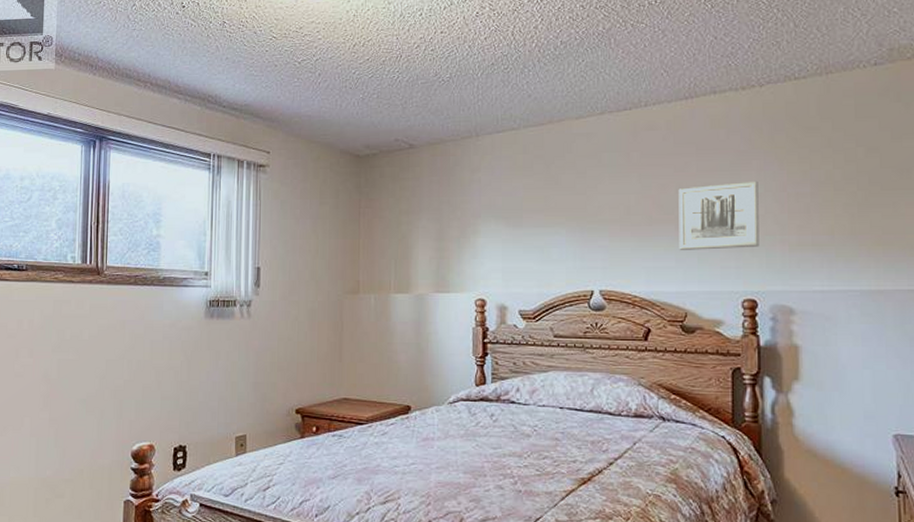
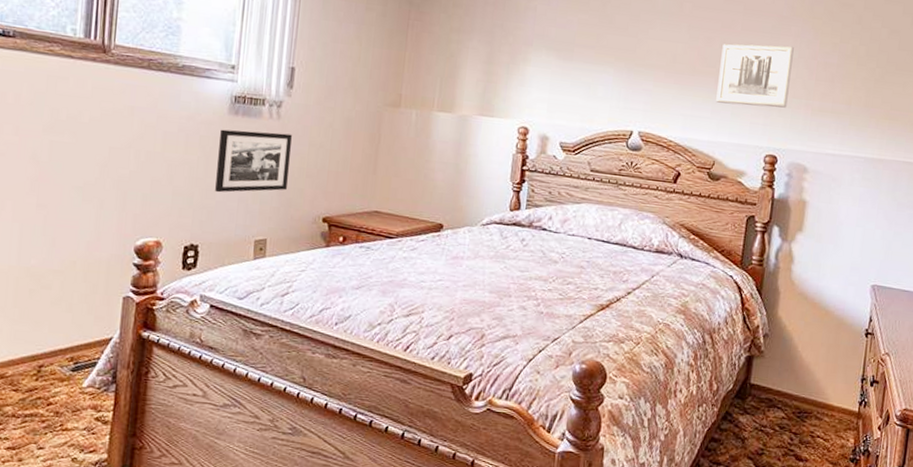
picture frame: none [198,331,262,394] -> present [215,129,292,193]

